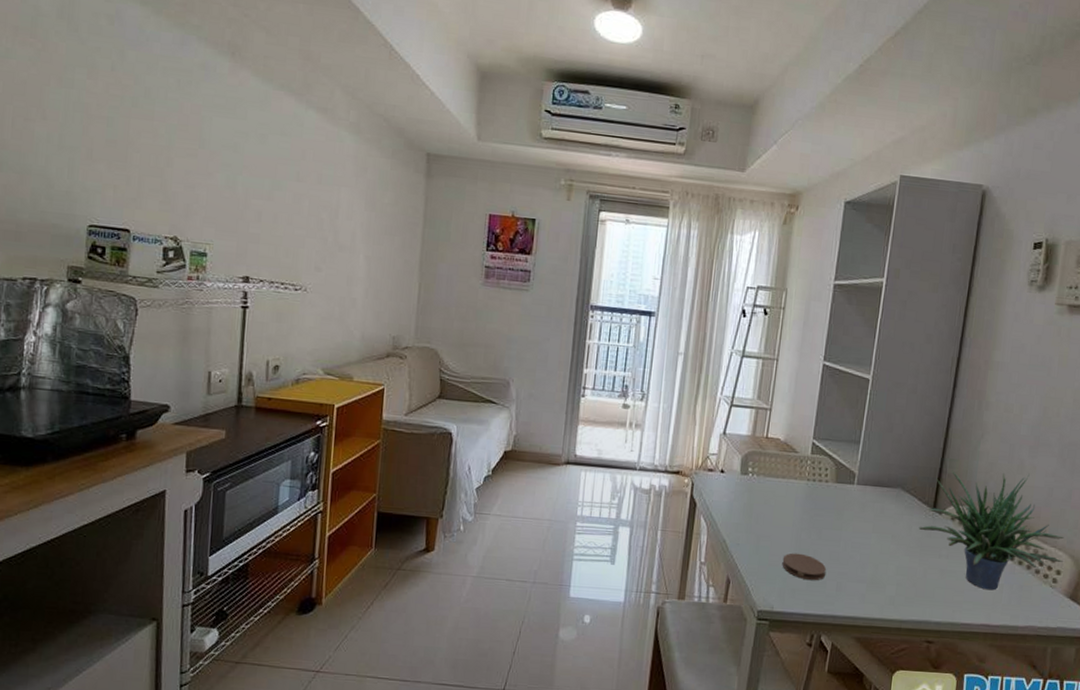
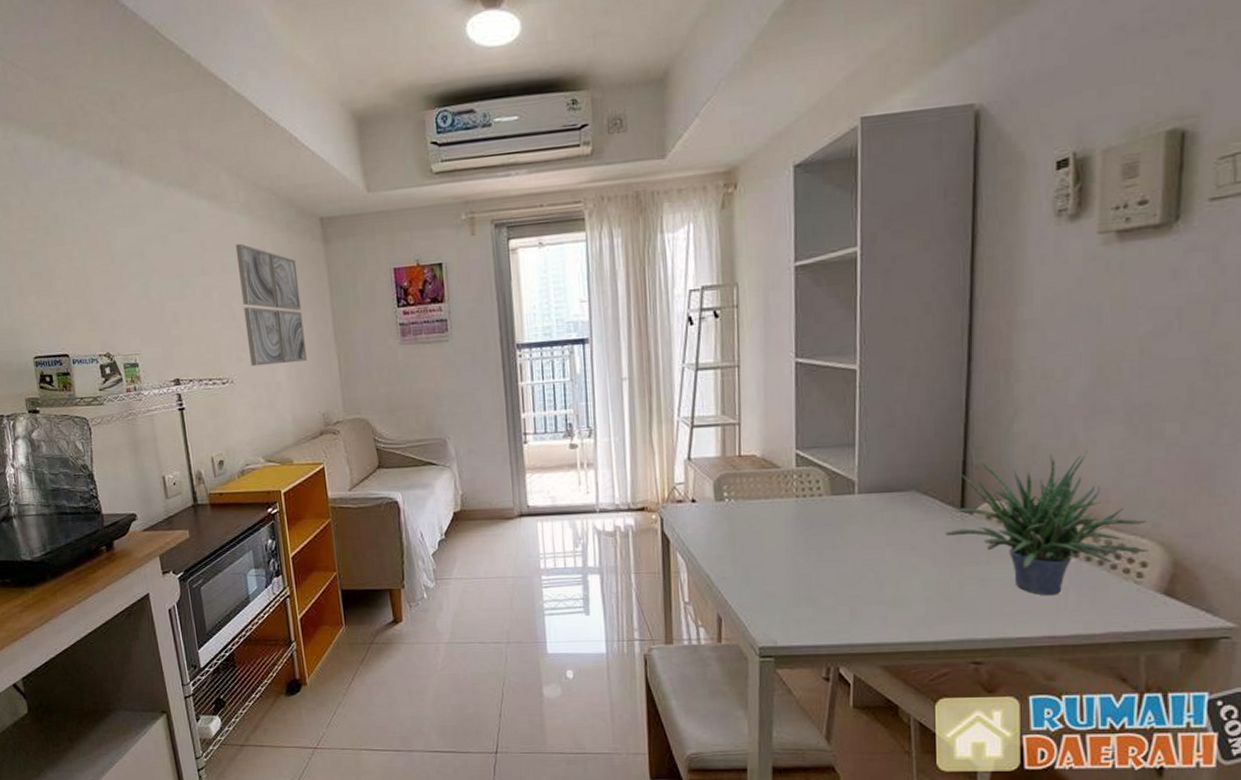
wall art: none [329,159,396,283] -> present [235,243,307,367]
coaster: present [782,553,827,581] -> none [779,579,835,609]

